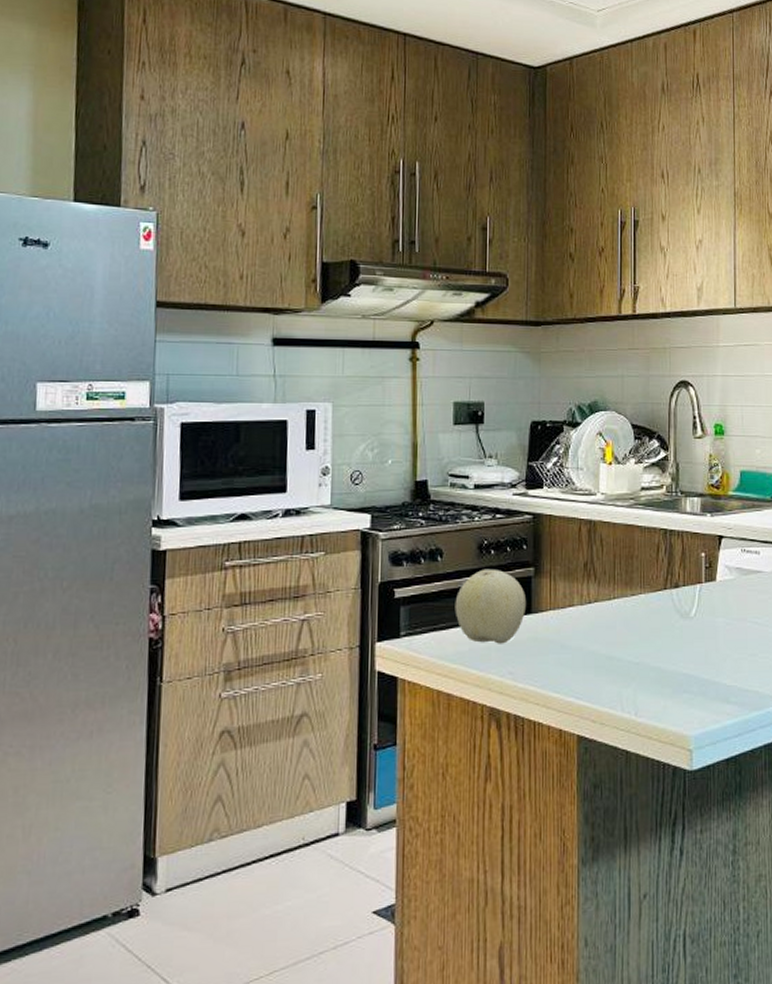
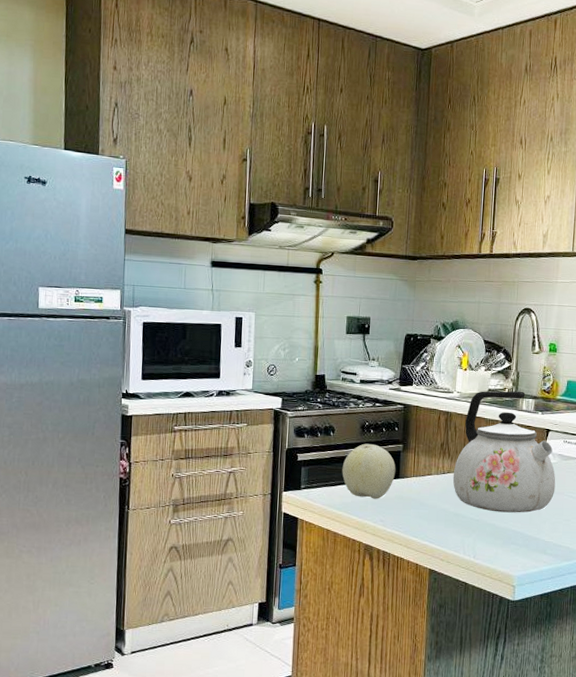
kettle: none [601,487,735,651] -> present [452,390,556,513]

